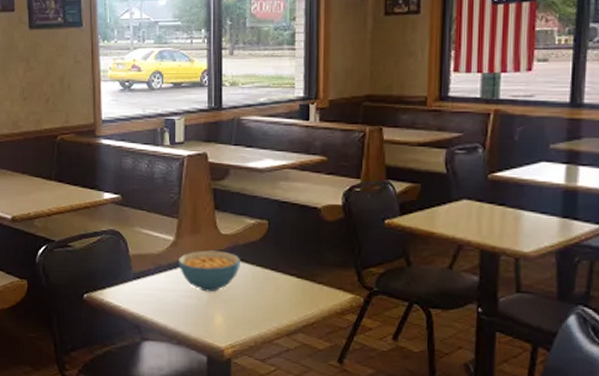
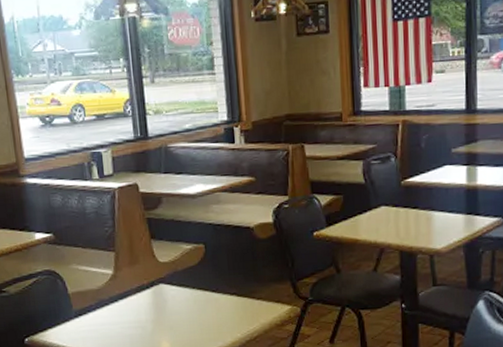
cereal bowl: present [177,250,240,292] -> none [118,278,181,321]

